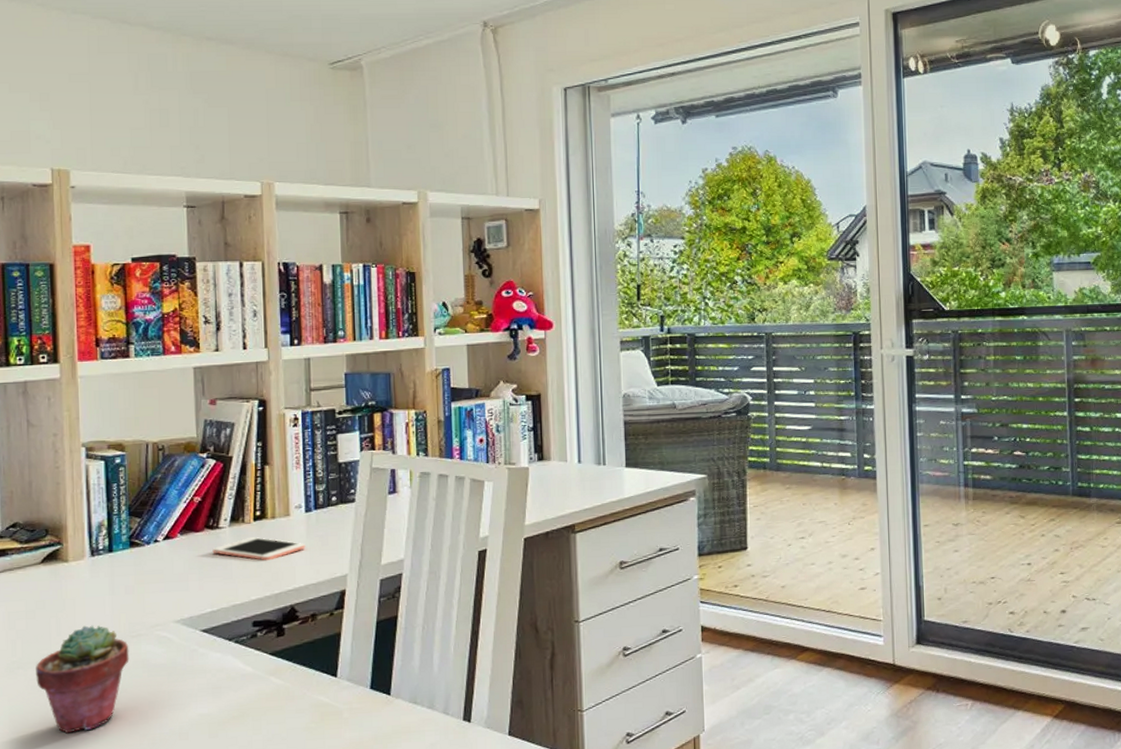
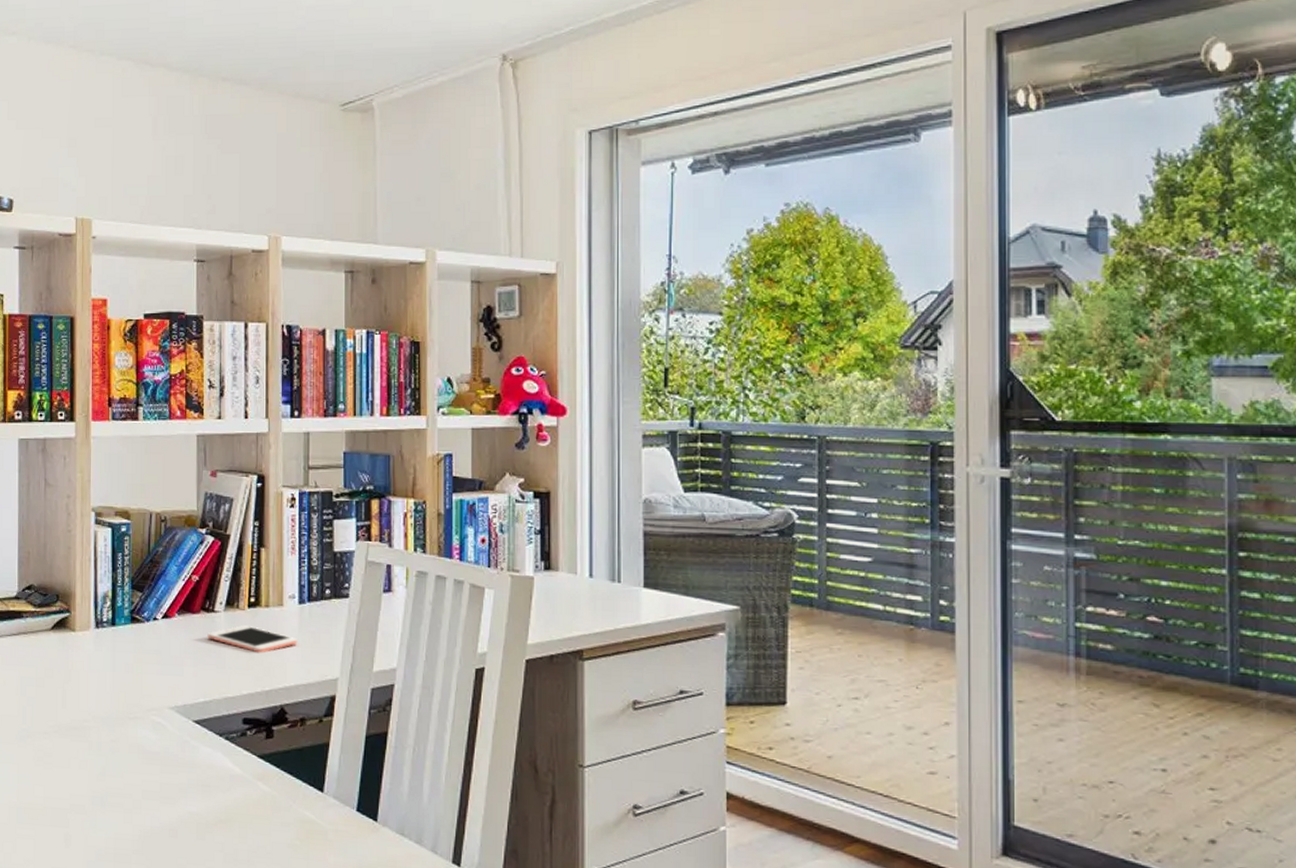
potted succulent: present [36,625,129,734] -> none [43,700,126,812]

